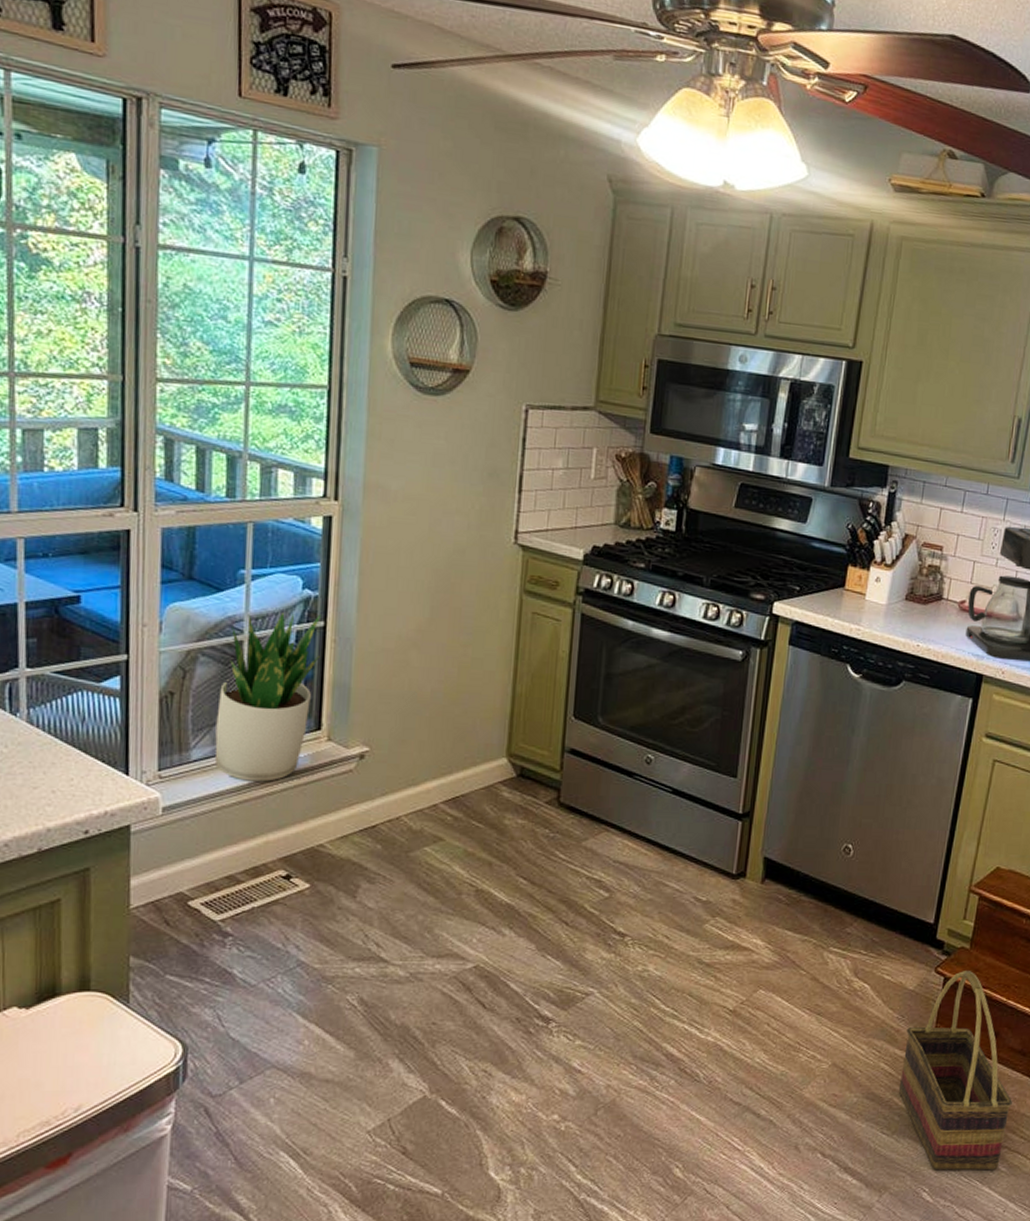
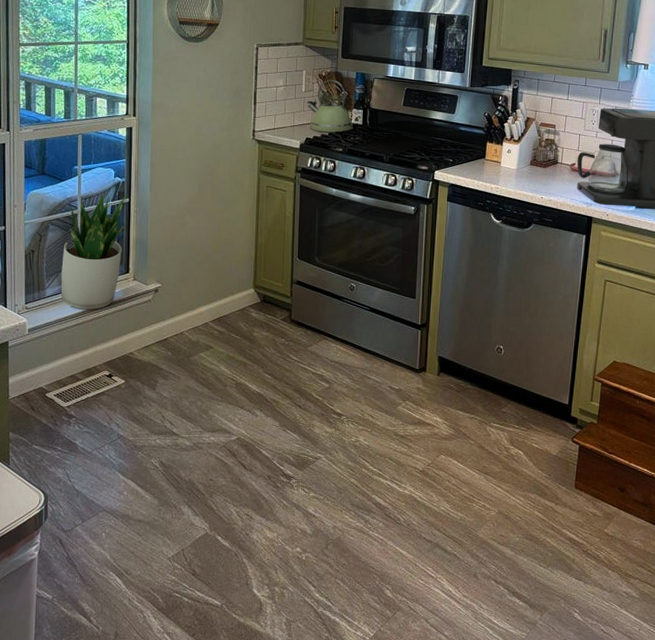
kettle: none [596,463,662,541] -> present [306,80,353,133]
basket: present [898,971,1012,1171] -> none [550,440,639,597]

